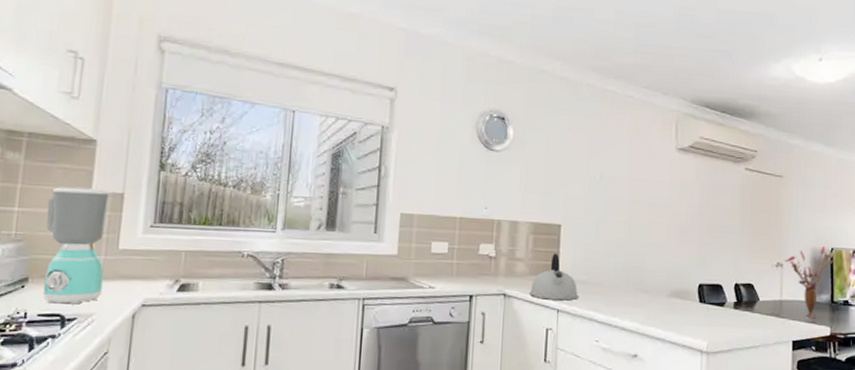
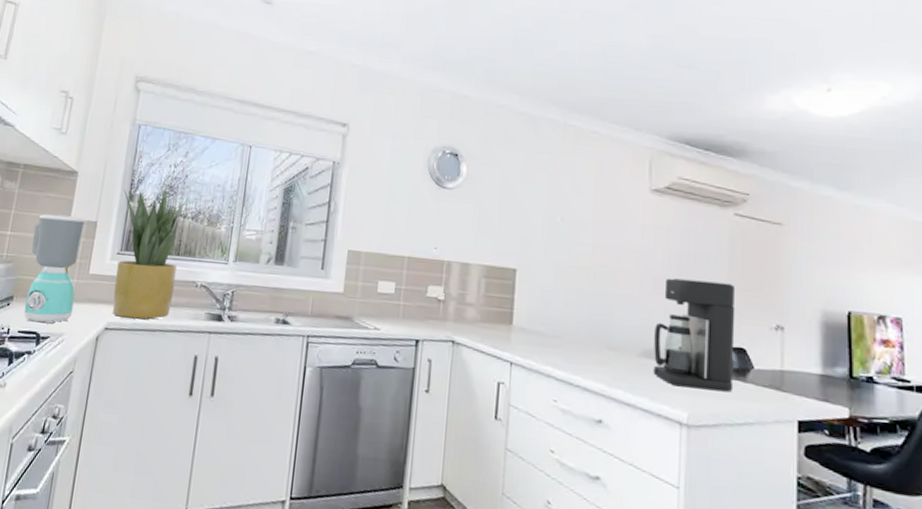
planter: none [149,157,229,293] -> present [112,188,189,319]
kettle: present [530,252,578,301] -> none [480,299,534,353]
coffee maker: none [679,226,746,322] -> present [653,278,736,392]
bouquet: present [784,245,835,319] -> none [786,308,853,396]

